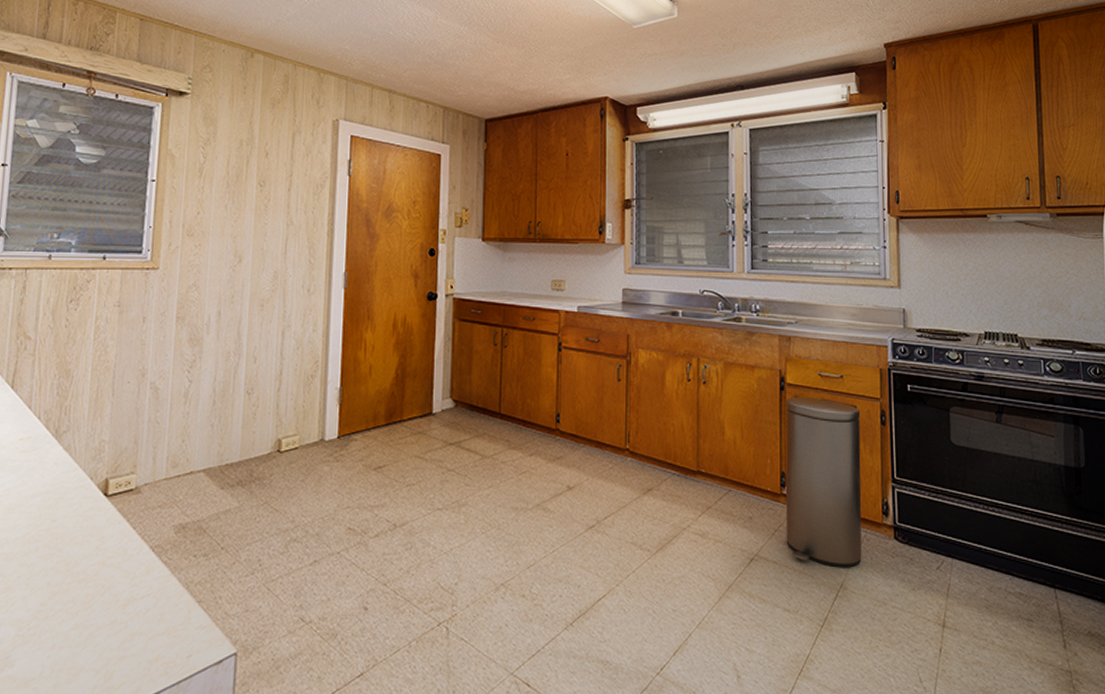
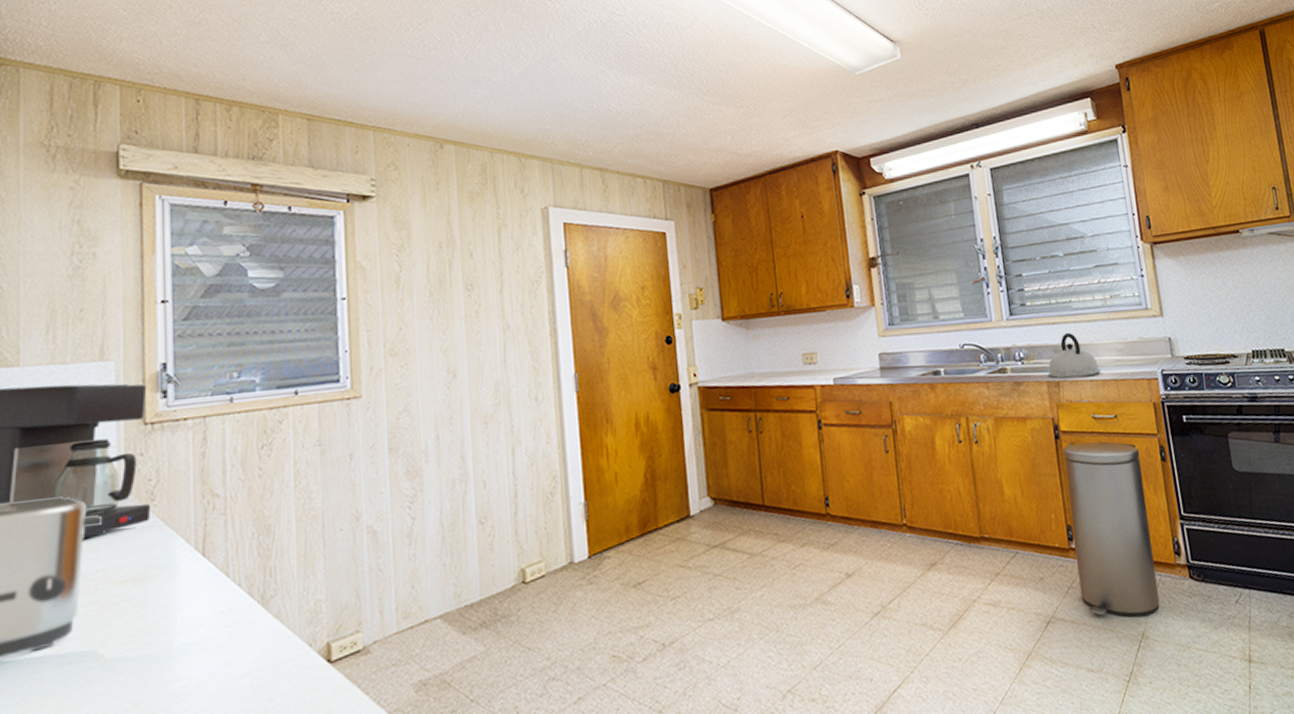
kettle: none [781,291,832,335] -> present [1048,332,1101,379]

